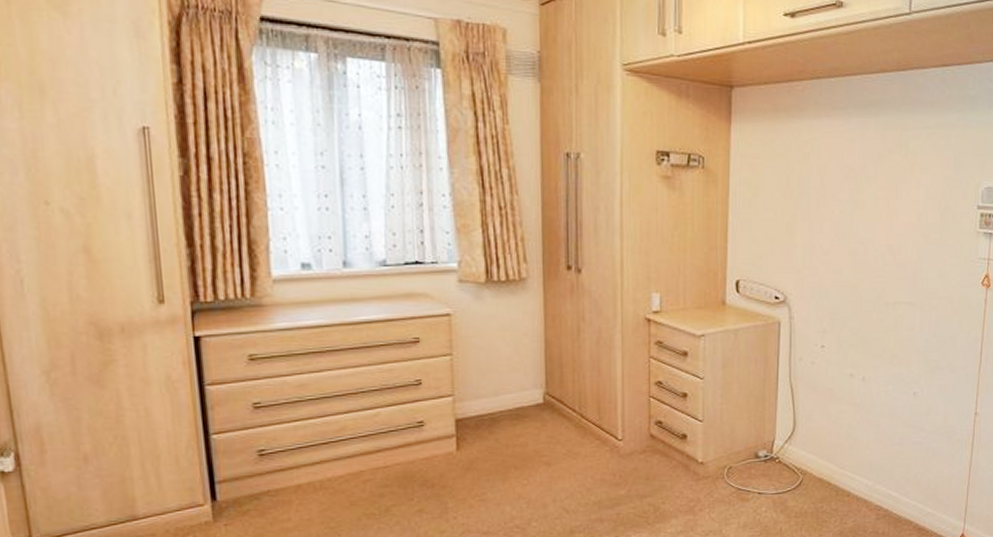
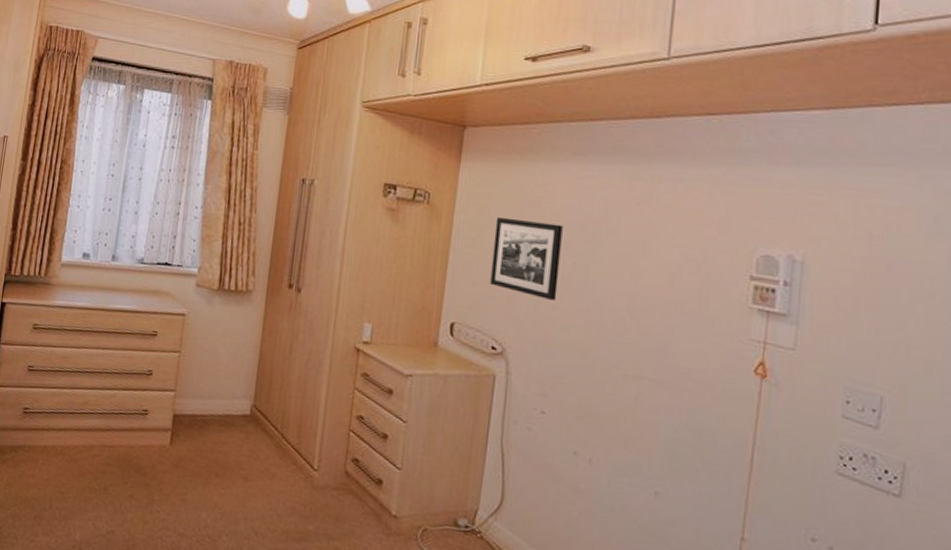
picture frame: none [768,174,829,247] -> present [490,216,563,301]

